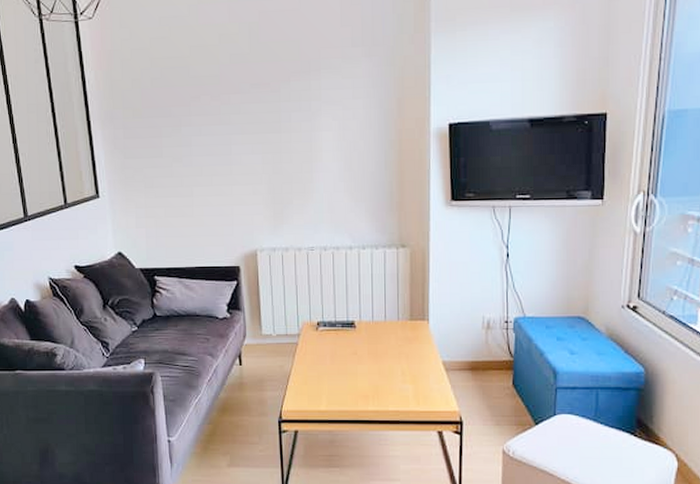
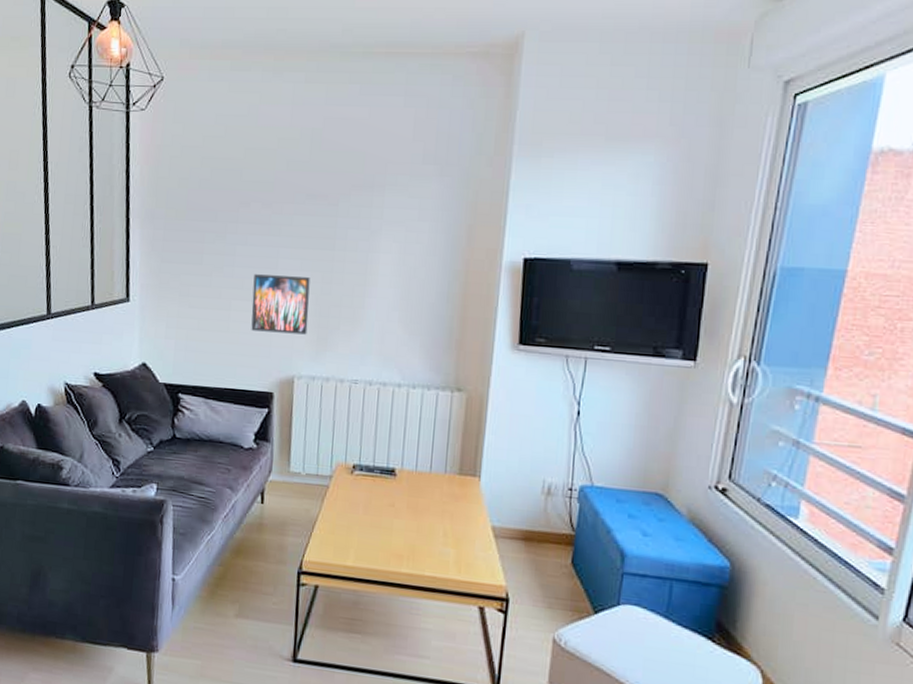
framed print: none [211,159,264,213] -> present [251,274,310,335]

